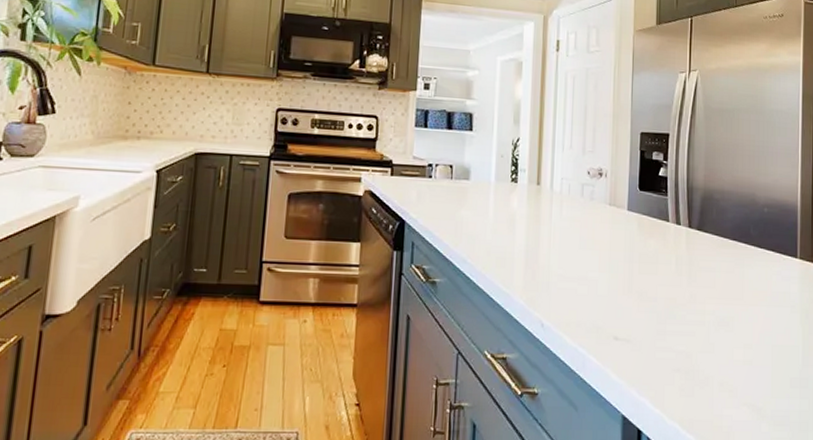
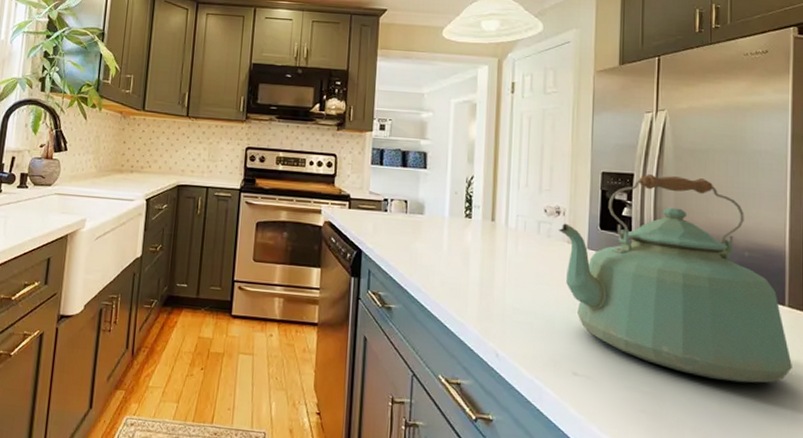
kettle: none [601,134,803,335] -> present [559,174,792,383]

